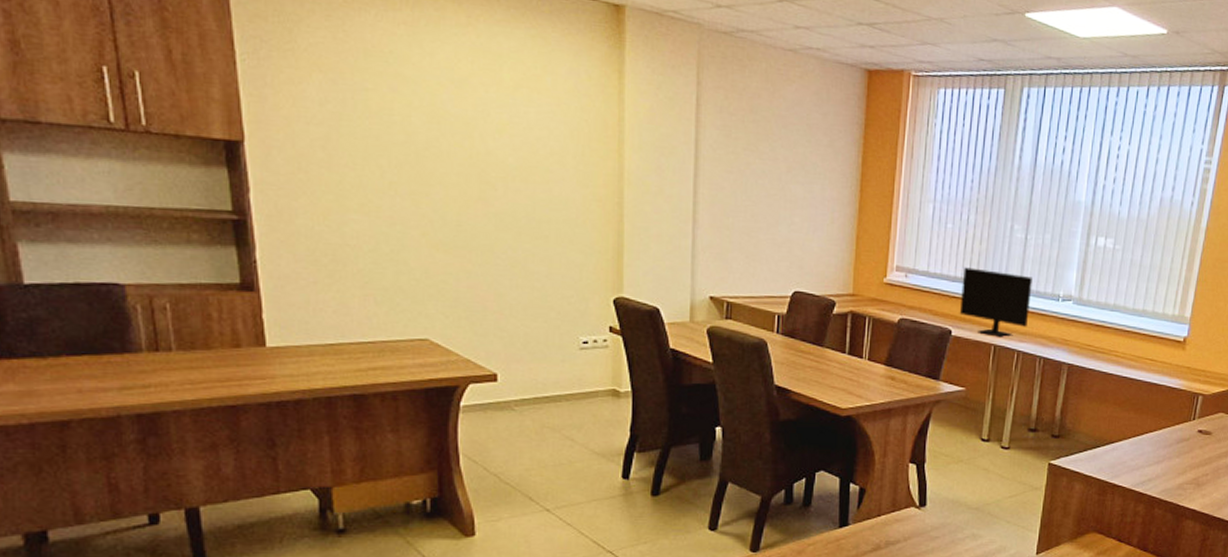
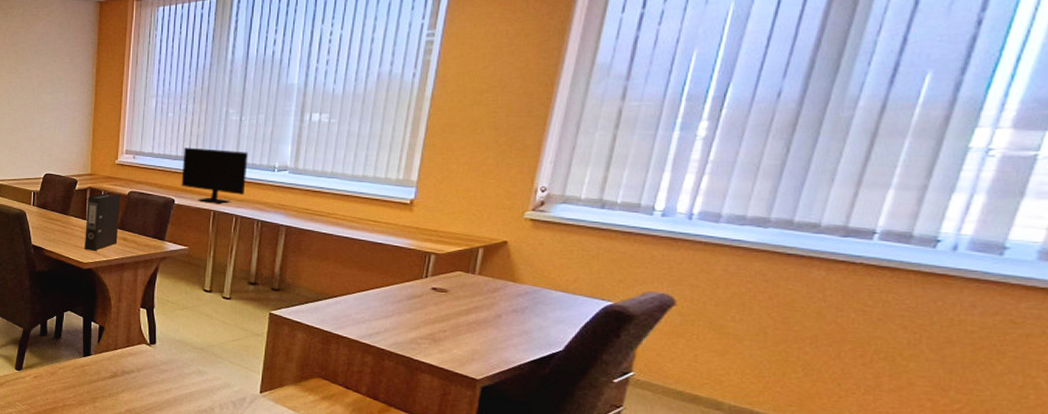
binder: none [843,318,889,393] -> present [85,192,121,251]

